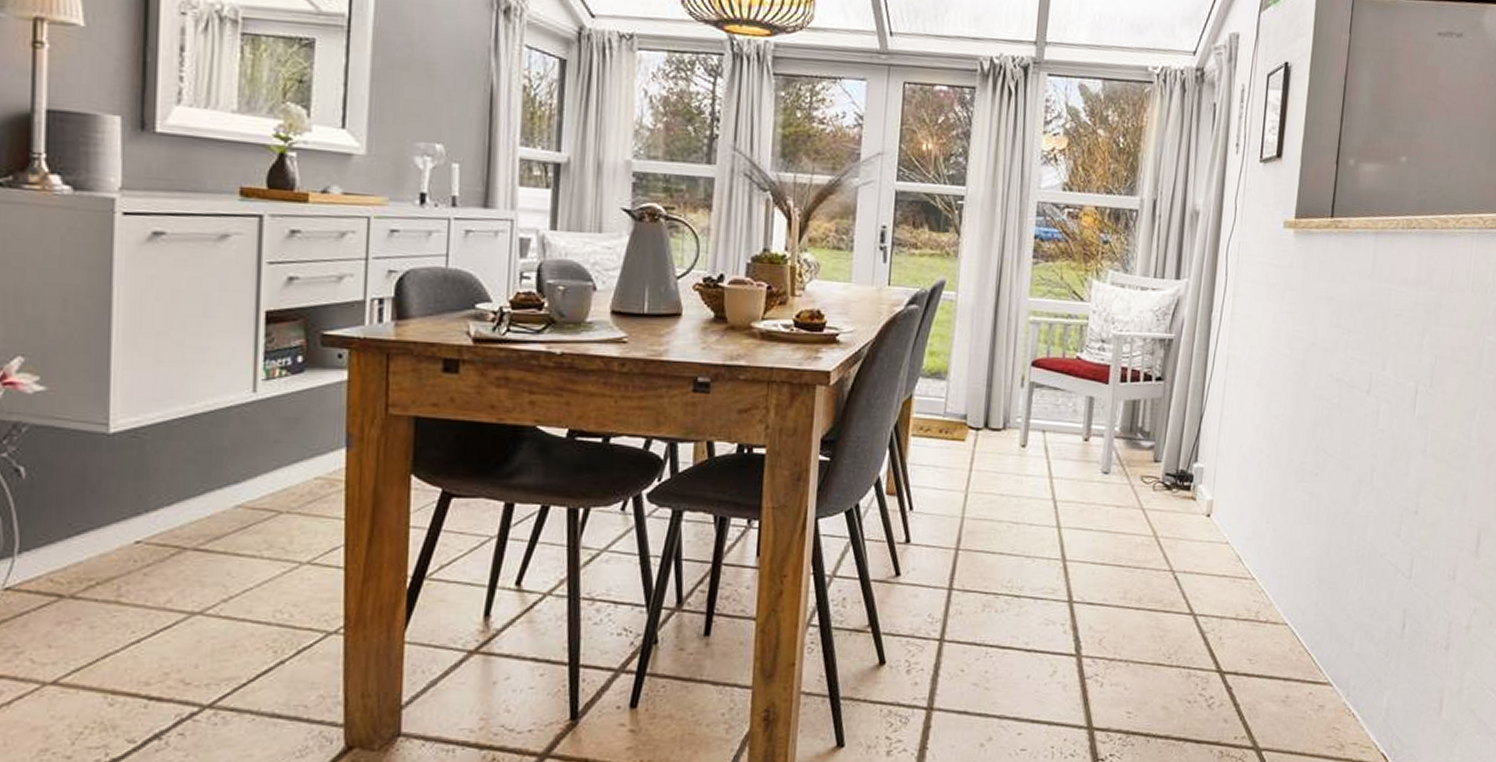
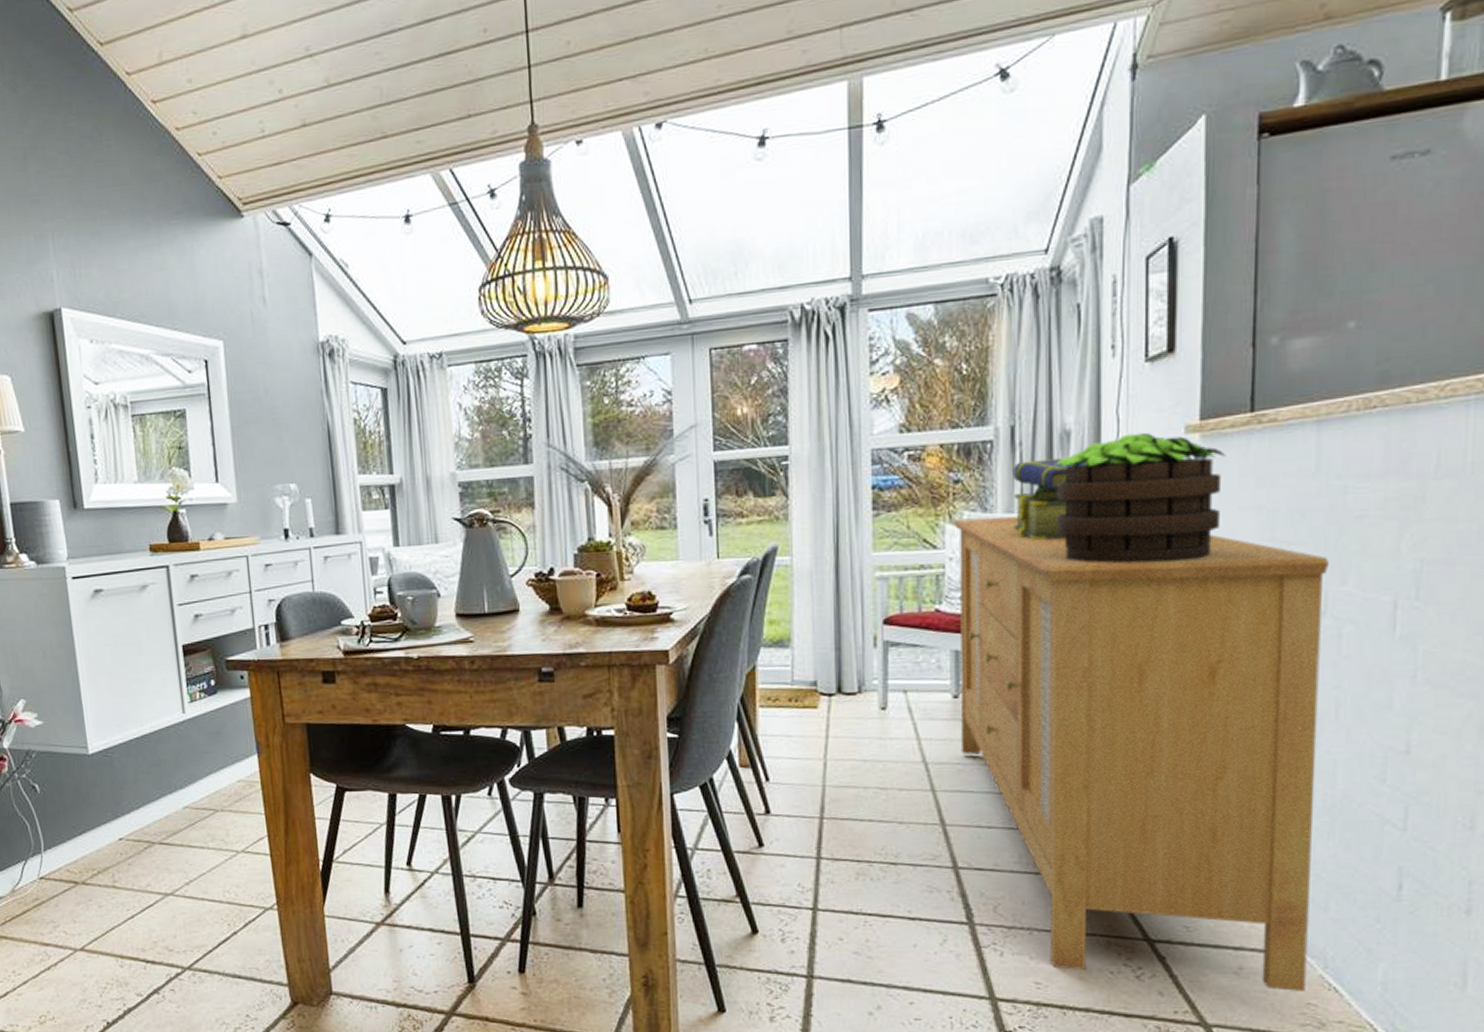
sideboard: none [1085,276,1375,718] -> present [953,516,1329,993]
stack of books: none [1147,232,1209,305] -> present [1012,458,1087,540]
potted plant: none [1181,221,1311,336] -> present [1054,432,1226,564]

